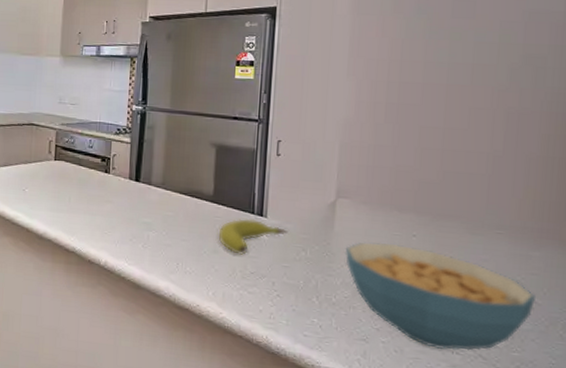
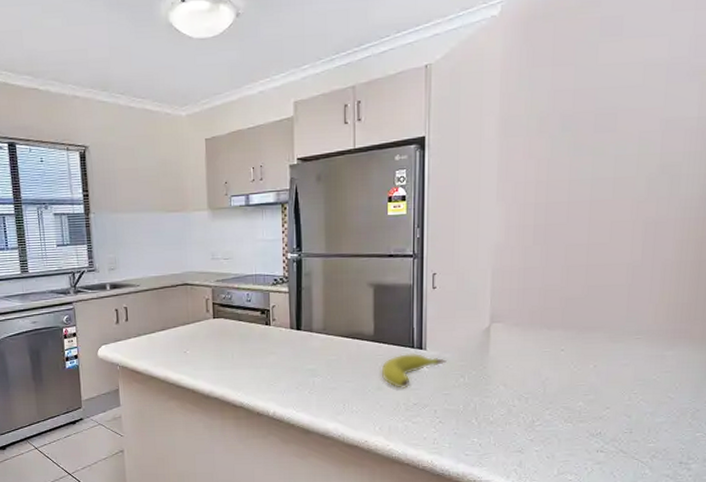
cereal bowl: present [344,242,535,351] -> none [500,360,669,450]

